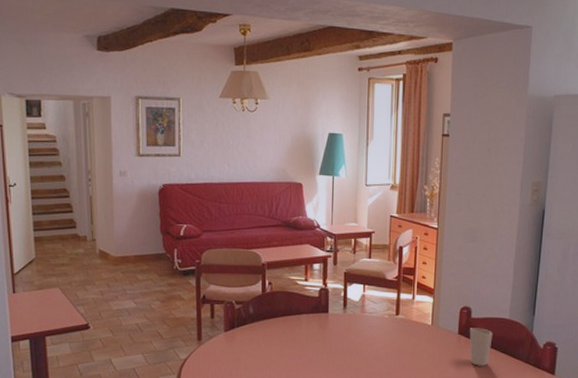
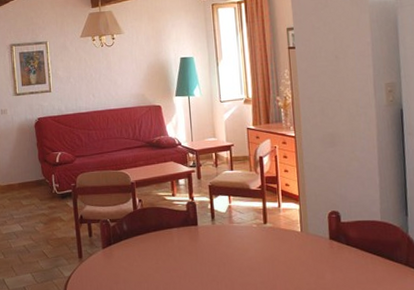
cup: present [469,328,493,366] -> none [340,232,366,271]

